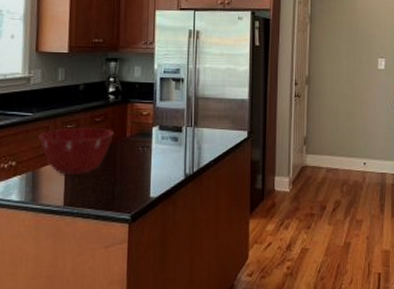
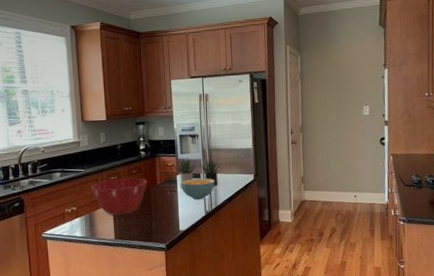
succulent plant: none [150,105,210,143] -> present [174,157,223,186]
cereal bowl: none [156,132,200,160] -> present [180,178,215,200]

